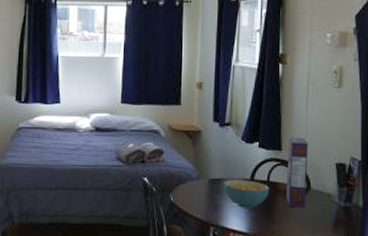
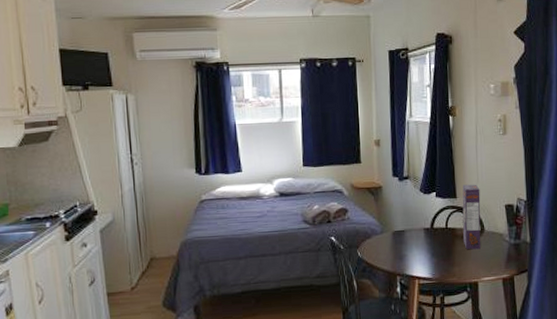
cereal bowl: present [223,179,270,208] -> none [406,229,448,256]

